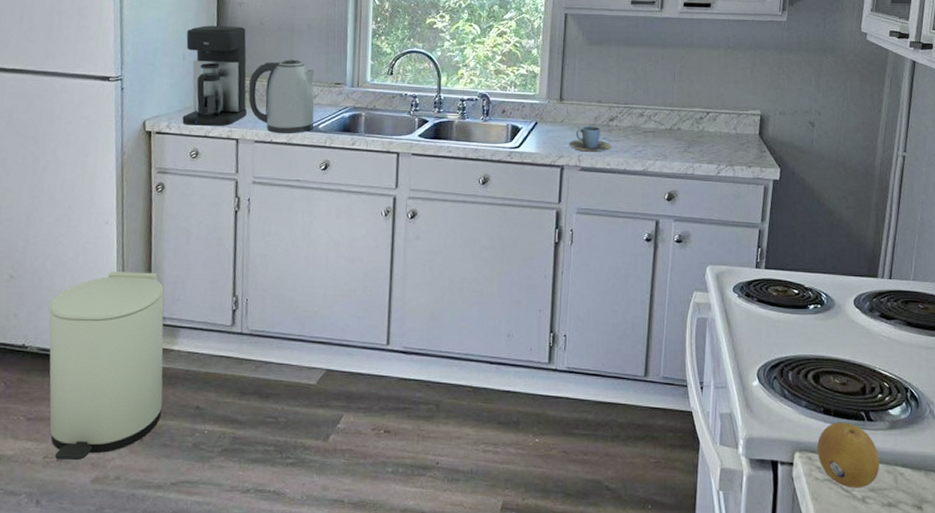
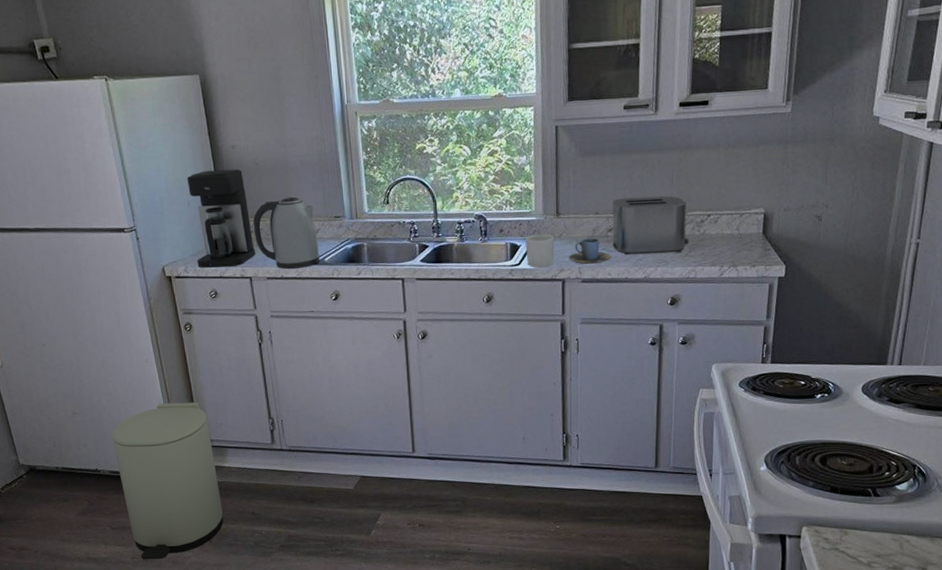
mug: none [526,118,556,153] -> present [525,234,555,269]
toaster: none [613,89,689,148] -> present [612,195,689,256]
fruit: present [816,422,880,488] -> none [823,498,886,555]

